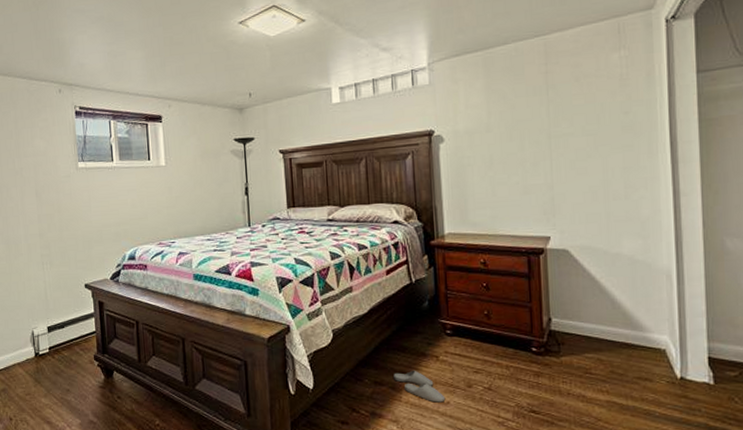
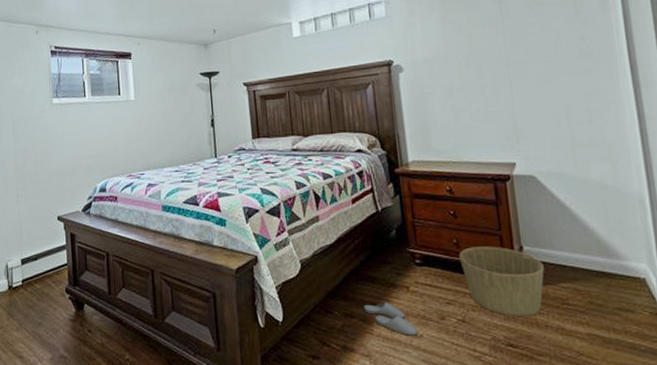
basket: none [489,318,570,384] -> present [459,246,545,316]

